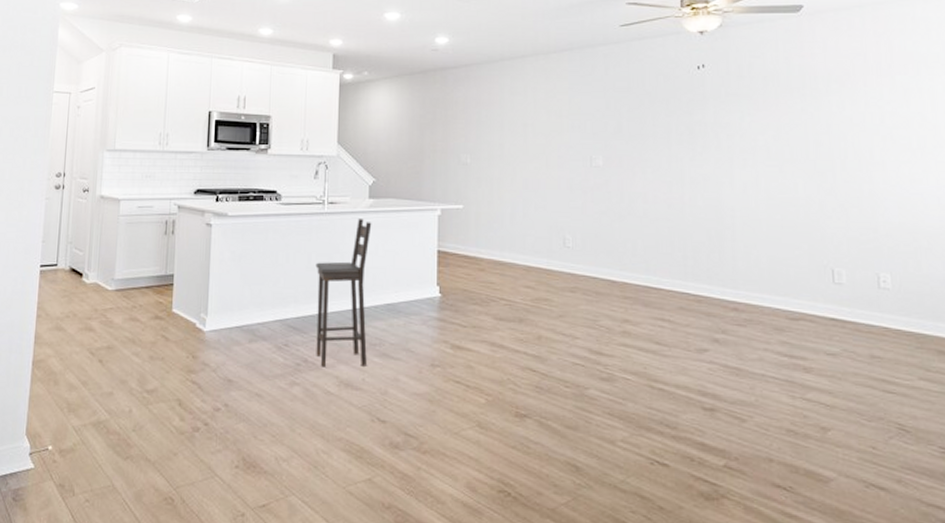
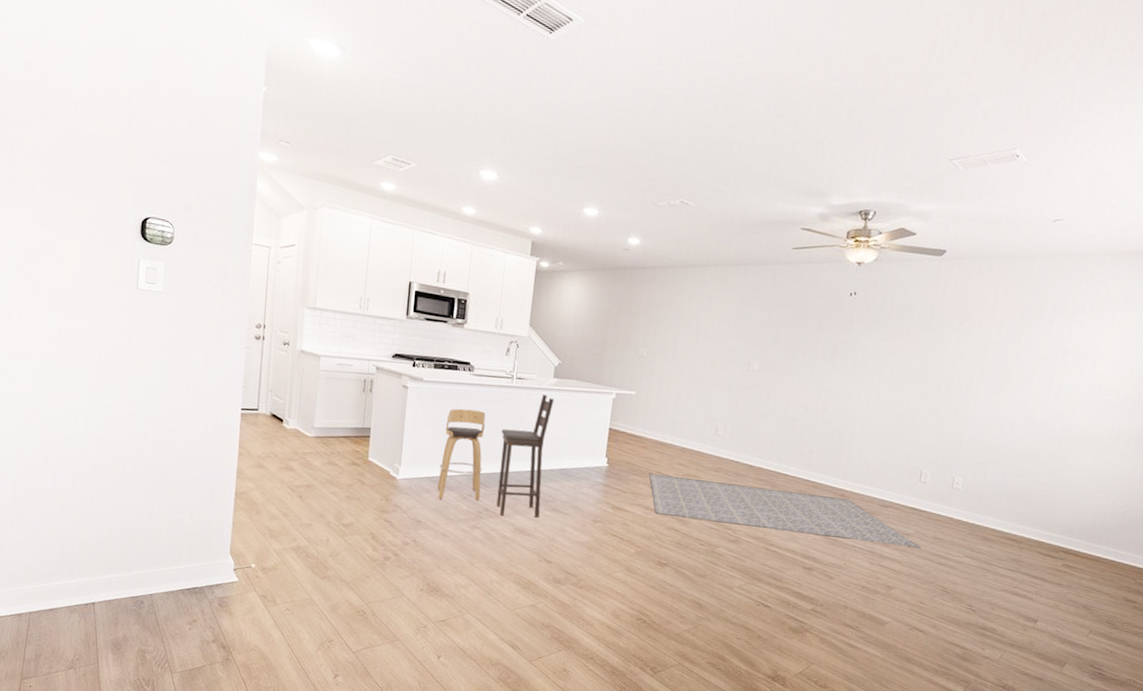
bar stool: none [249,243,298,353] -> present [437,408,486,501]
area rug: none [490,300,854,372] -> present [649,473,921,549]

